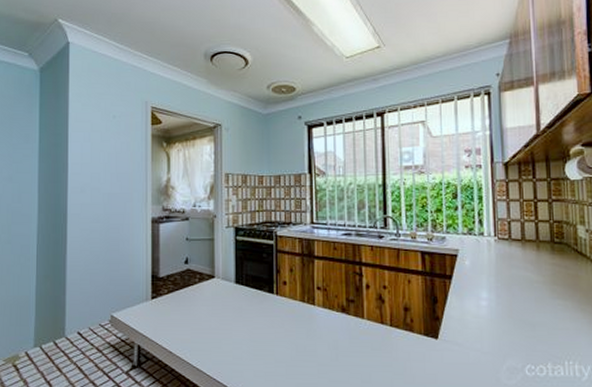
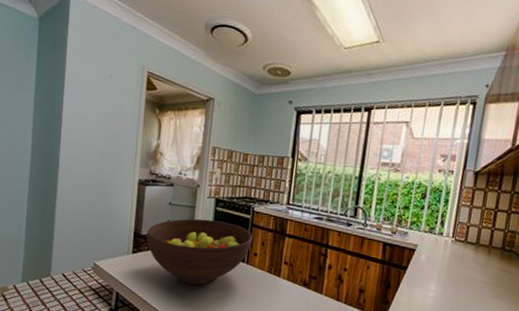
fruit bowl: none [165,251,279,327] -> present [146,218,253,285]

